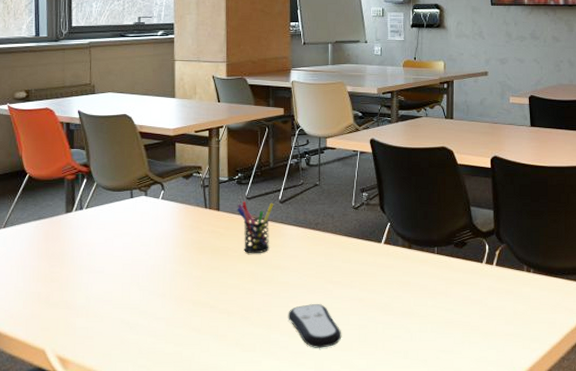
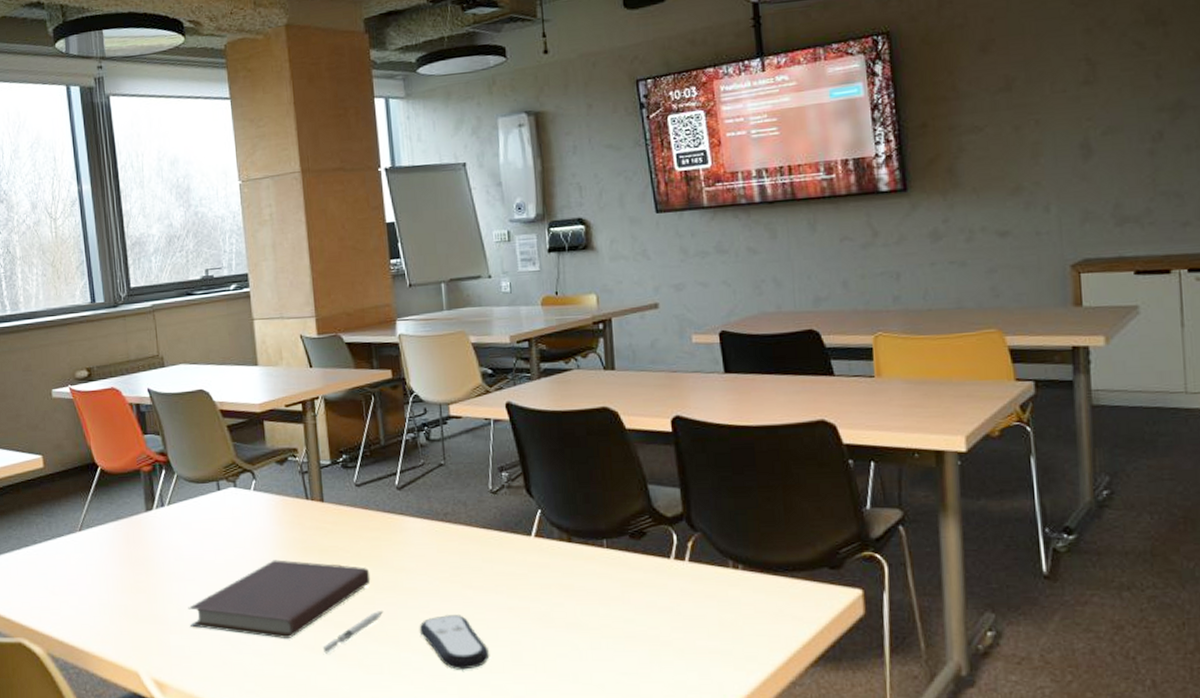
notebook: none [95,256,252,322] -> present [188,559,371,638]
toy rocket: none [207,300,261,335] -> present [322,611,384,654]
pen holder: present [237,200,274,254] -> none [344,488,390,554]

